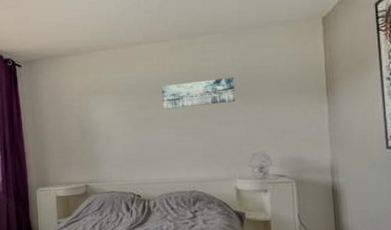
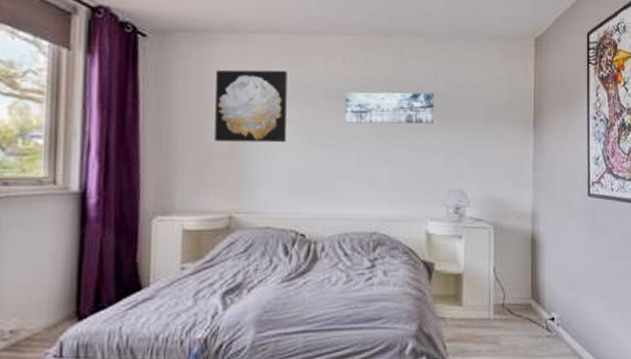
wall art: none [67,76,121,134] -> present [215,69,287,143]

